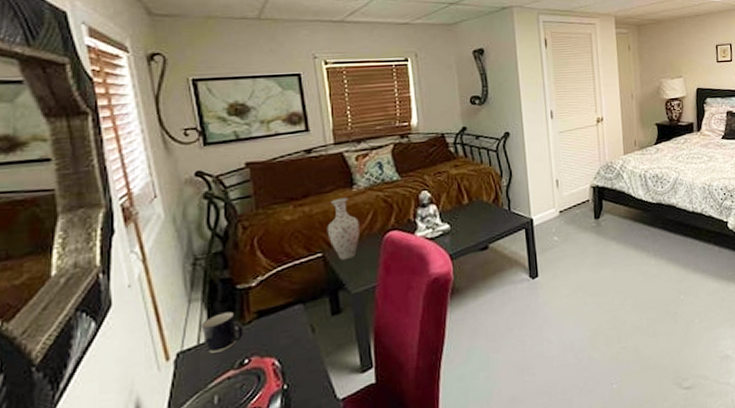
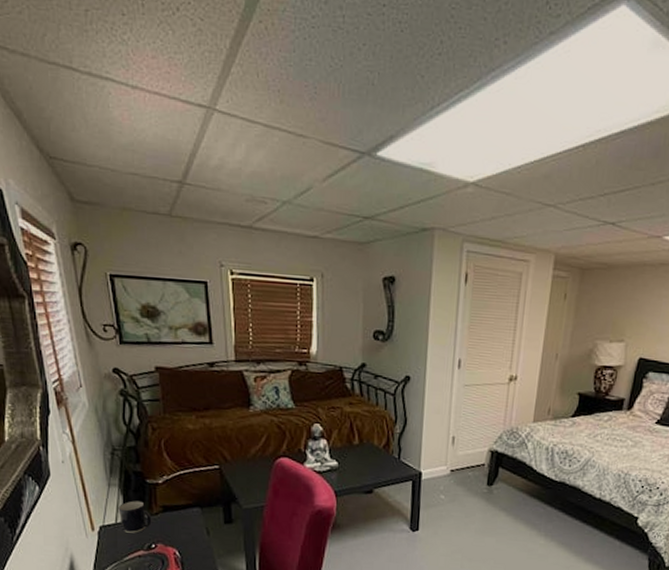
vase: present [327,197,361,261] -> none [224,416,254,477]

